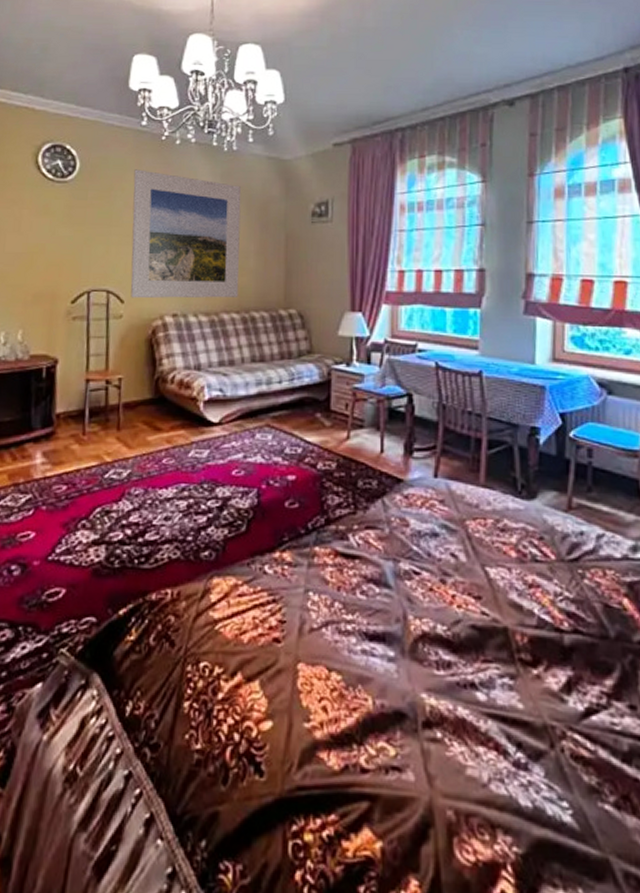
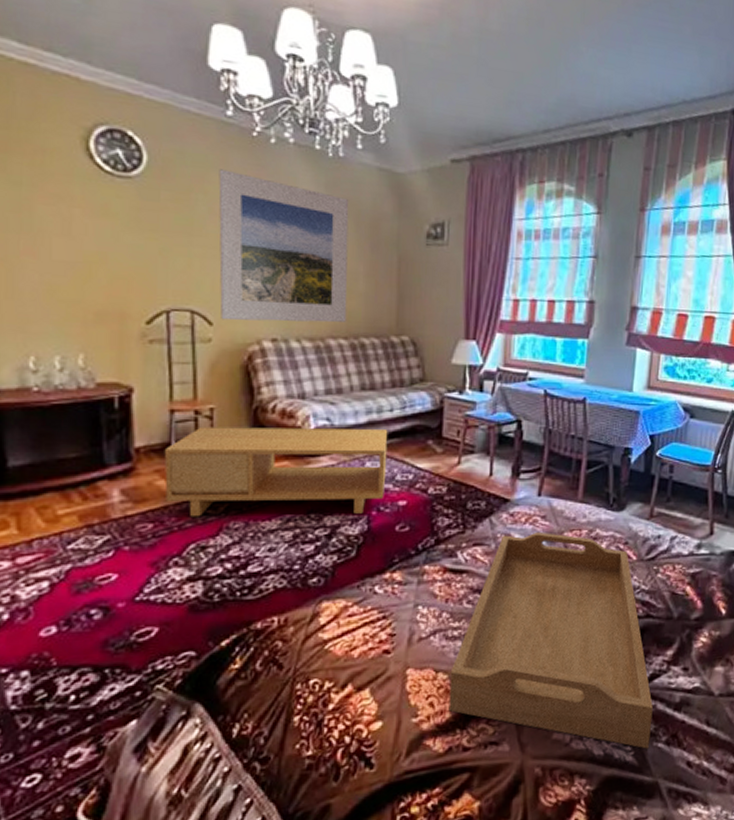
coffee table: none [78,395,277,487] -> present [164,426,388,517]
serving tray: none [344,517,594,810] -> present [448,531,653,749]

